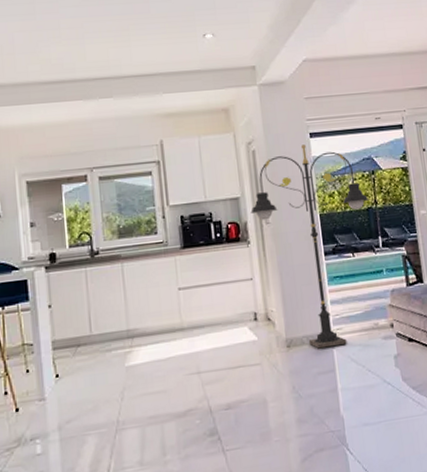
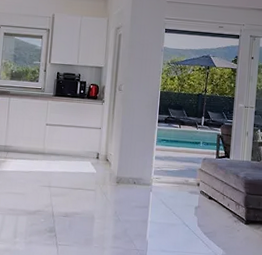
floor lamp: present [250,144,369,349] -> none [109,37,201,191]

